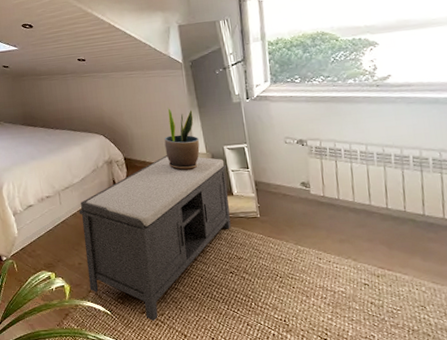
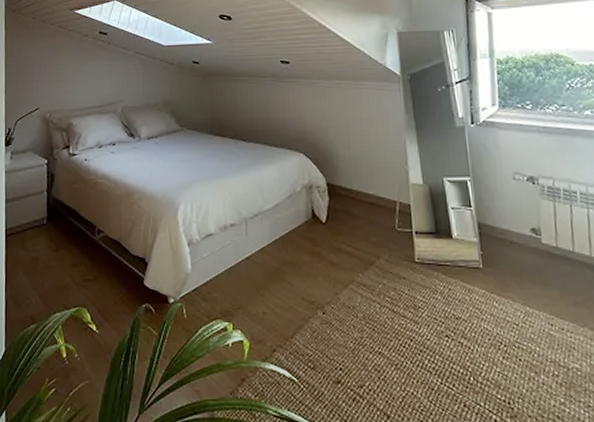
bench: present [78,155,231,322] -> none [268,184,449,396]
potted plant: present [164,107,200,171] -> none [375,126,416,204]

